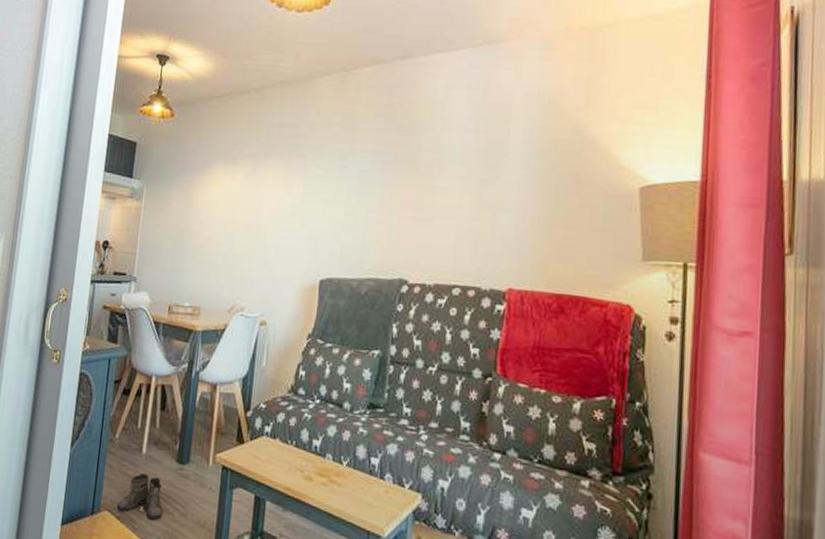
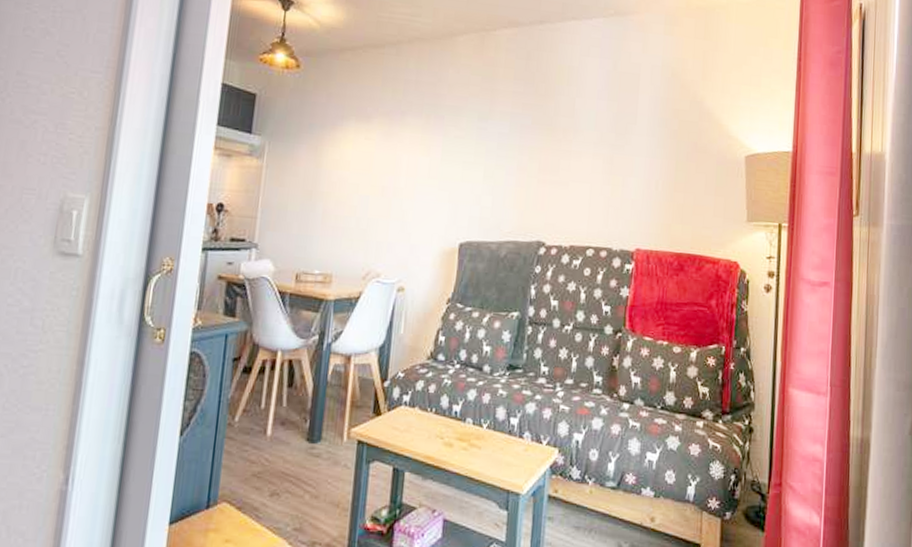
boots: present [117,473,168,520] -> none [238,457,297,506]

